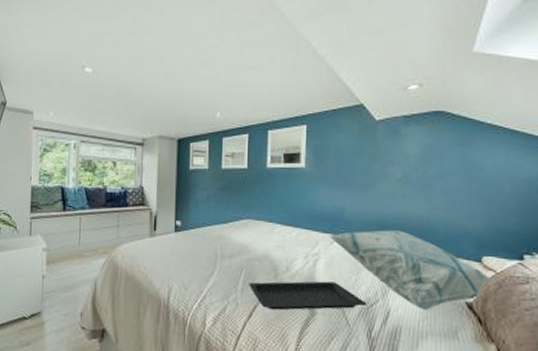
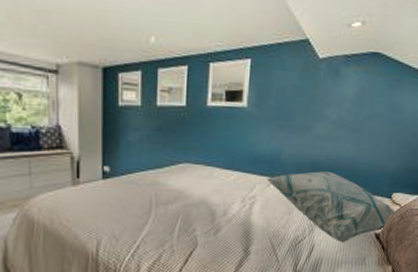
serving tray: present [249,281,367,310] -> none [185,223,296,254]

